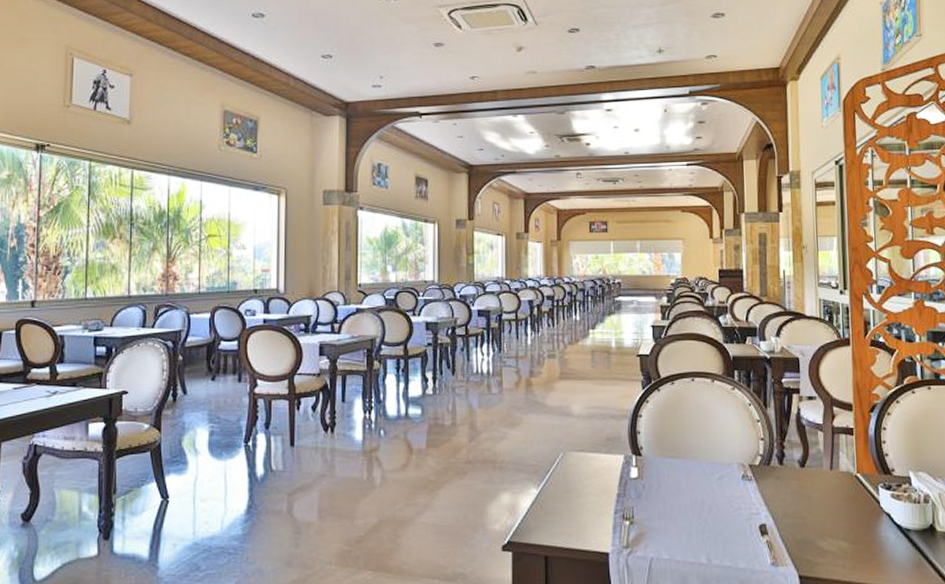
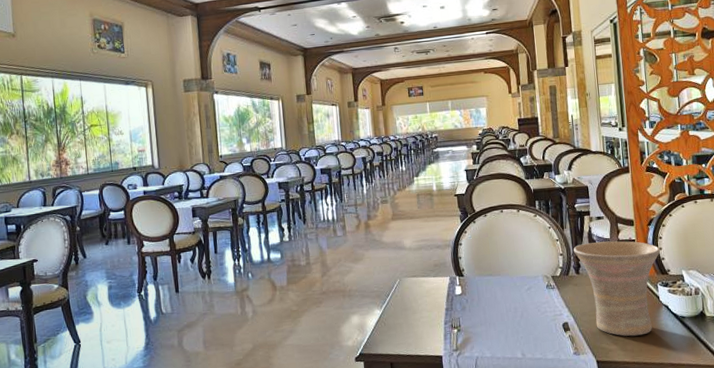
vase: none [778,427,884,549] -> present [573,241,661,337]

